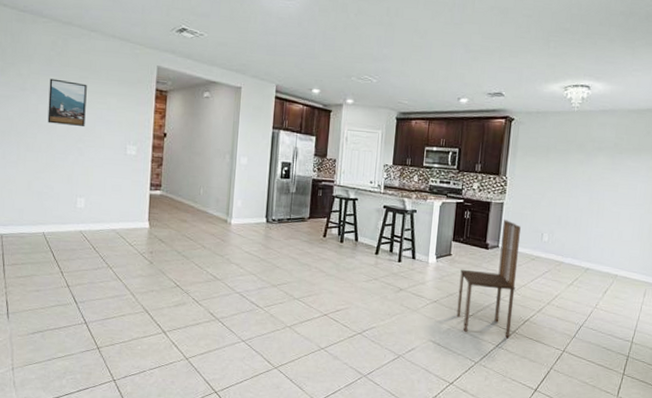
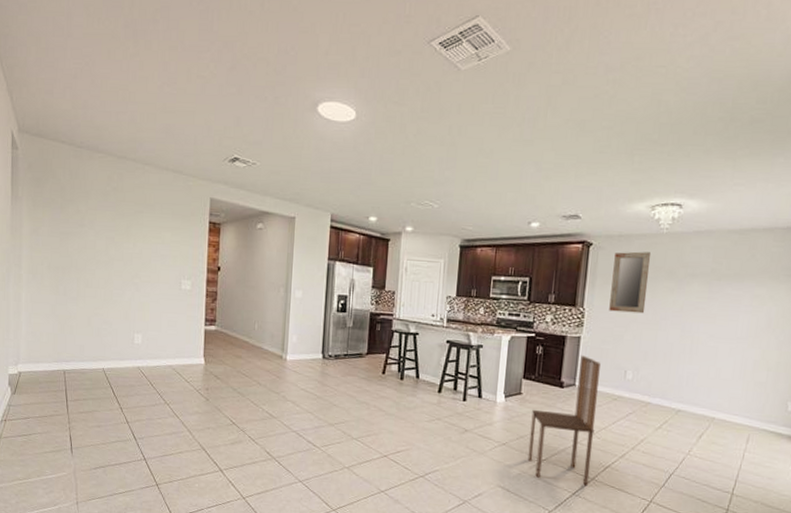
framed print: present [47,78,87,126] -> none [105,214,142,262]
home mirror: none [528,127,565,182] -> present [609,251,652,314]

